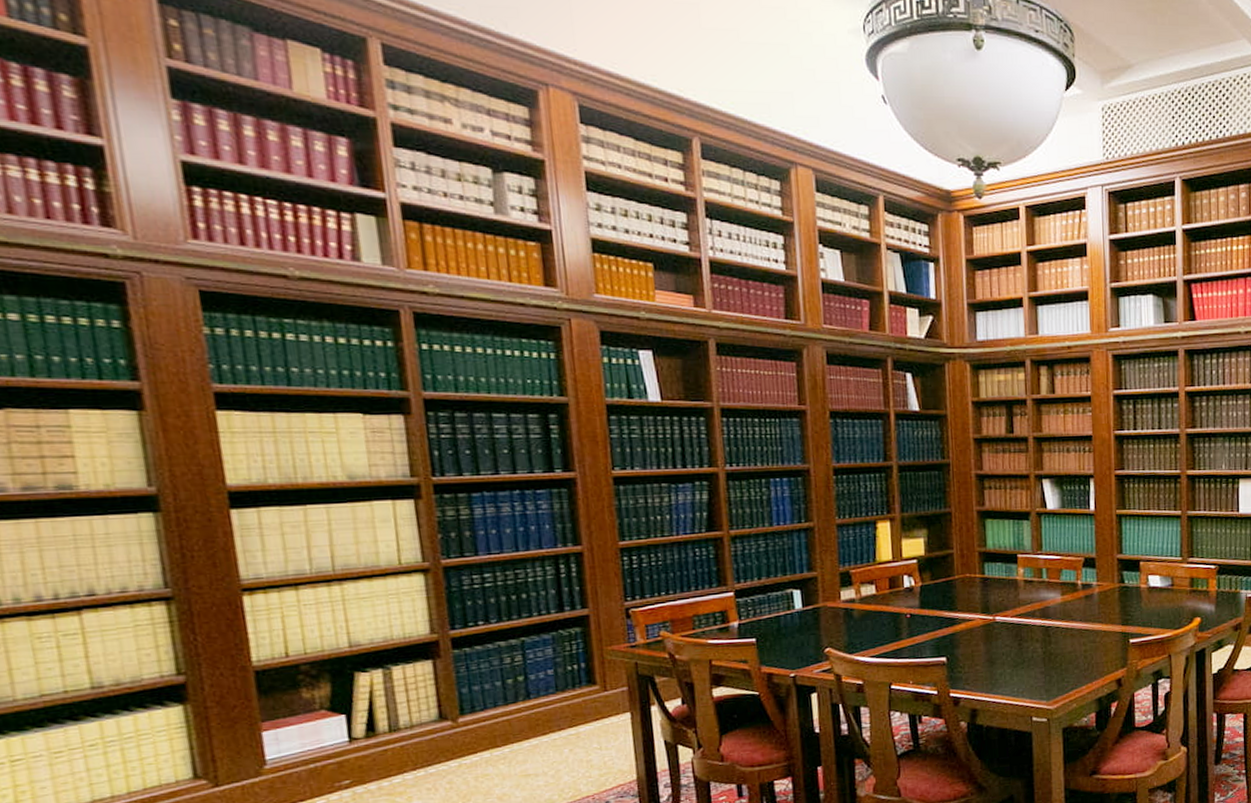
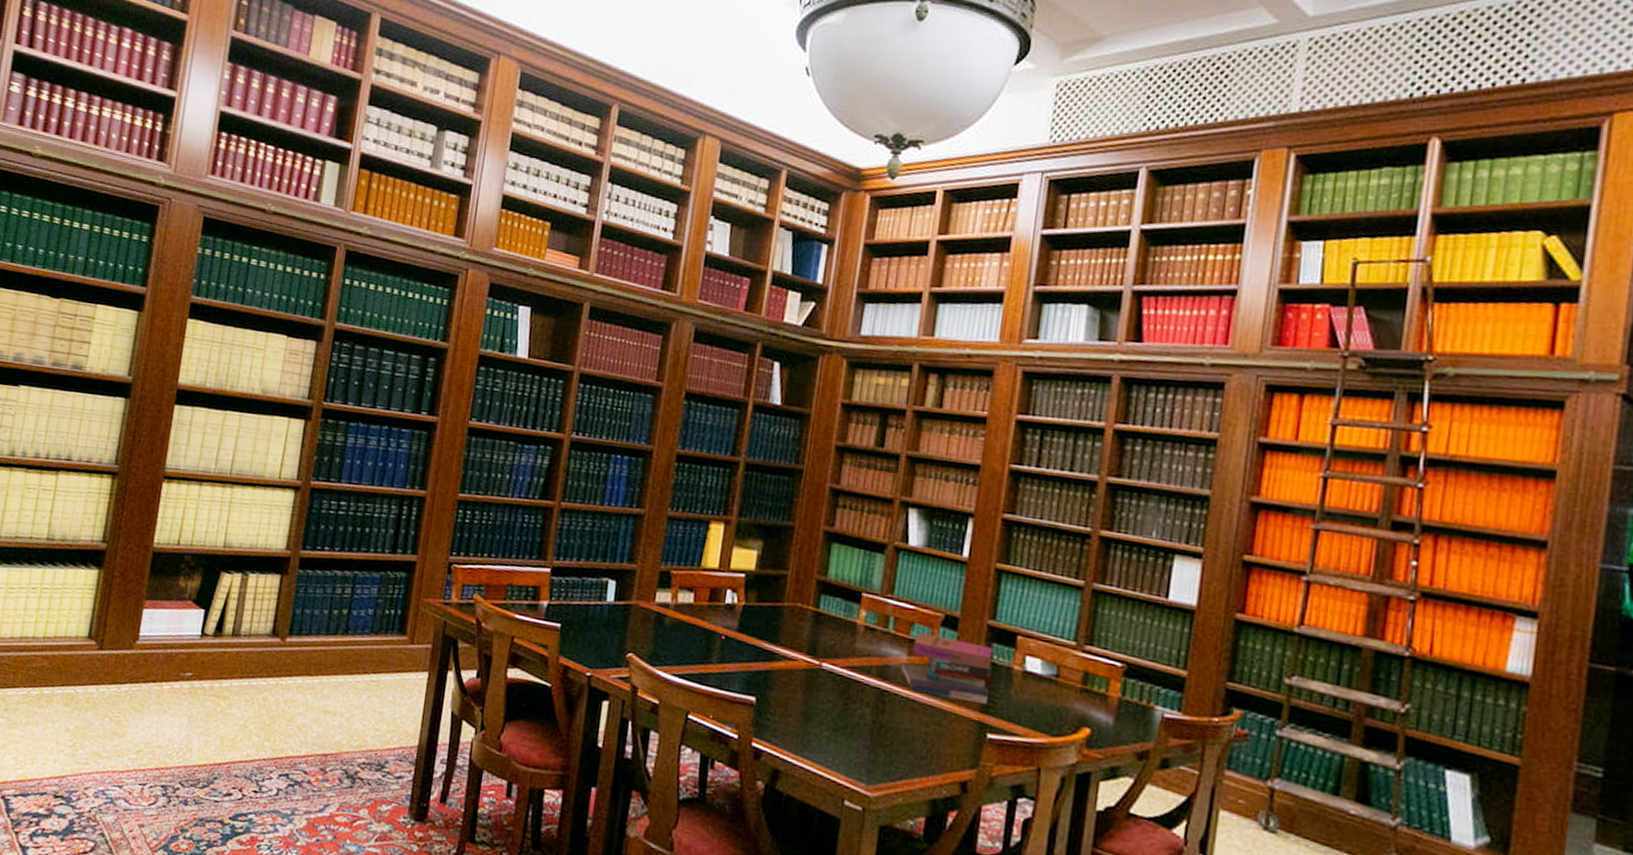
books: none [1058,574,1128,621] -> present [901,632,994,705]

